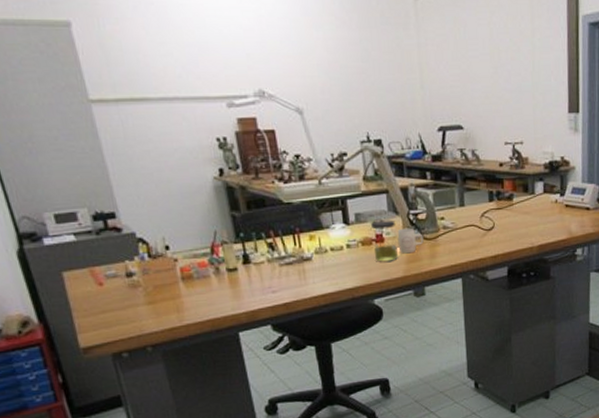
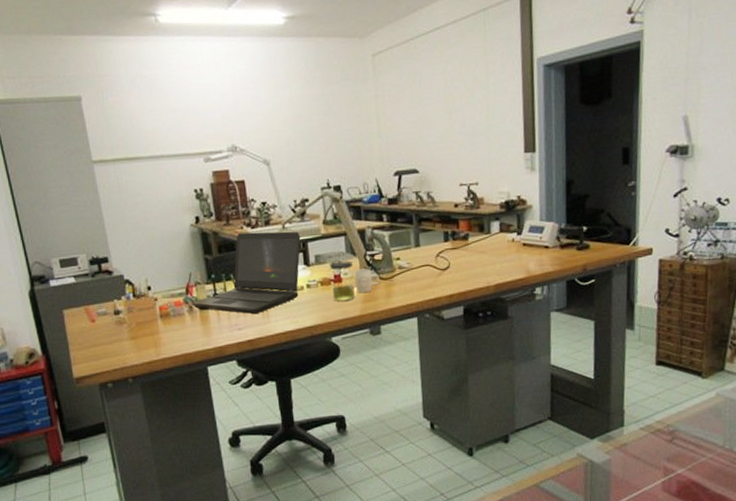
laptop computer: none [219,187,339,276] -> present [193,231,301,315]

